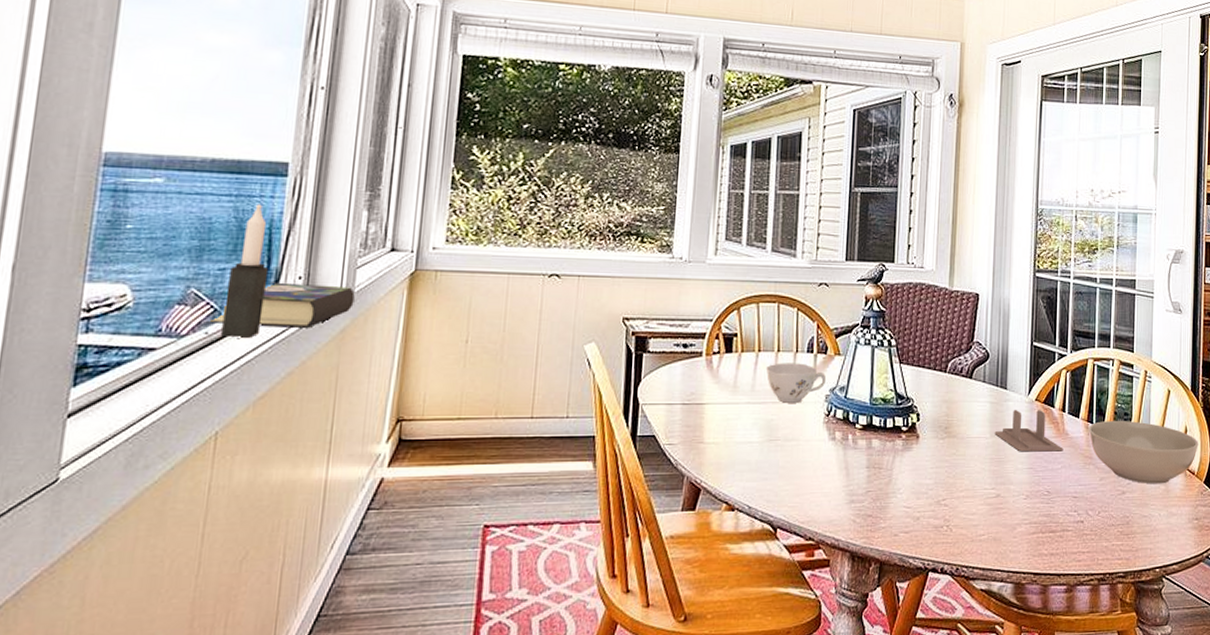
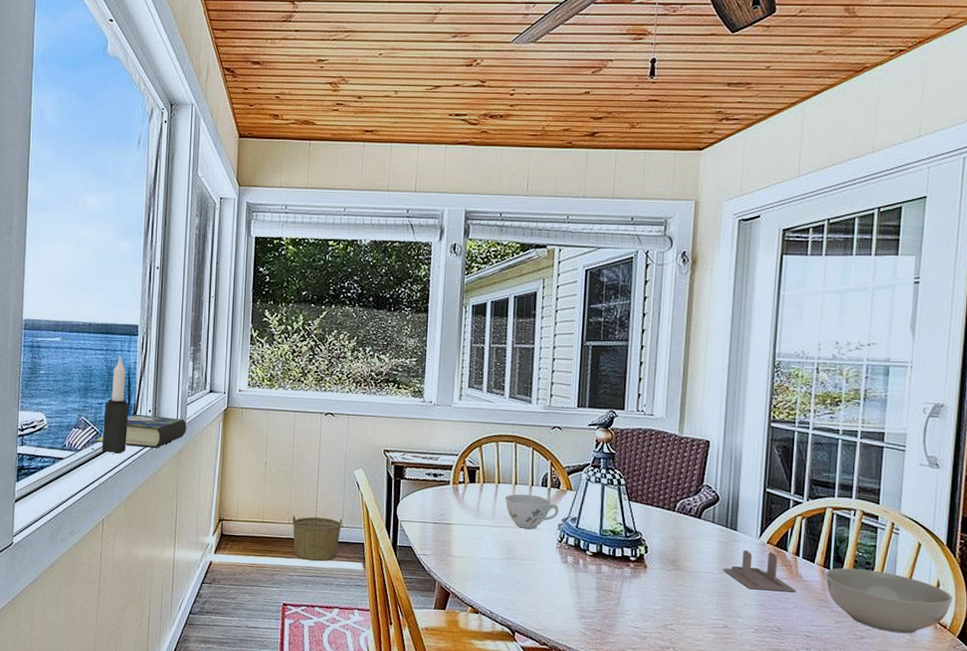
basket: none [500,407,567,465] -> present [292,515,342,562]

